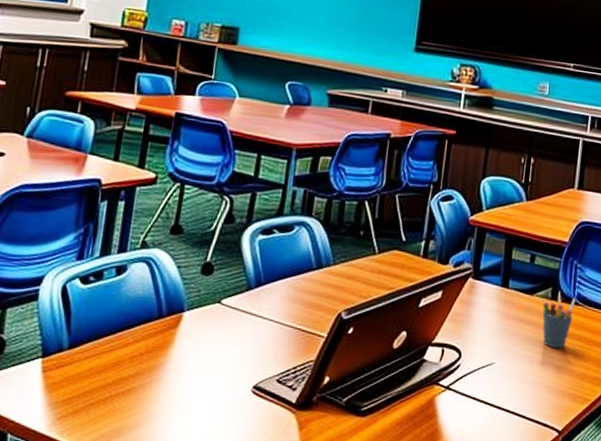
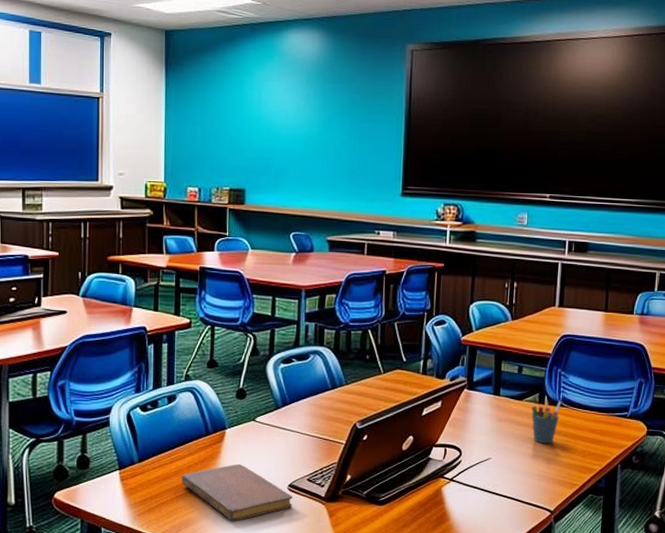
notebook: none [120,356,257,431] -> present [182,463,293,522]

